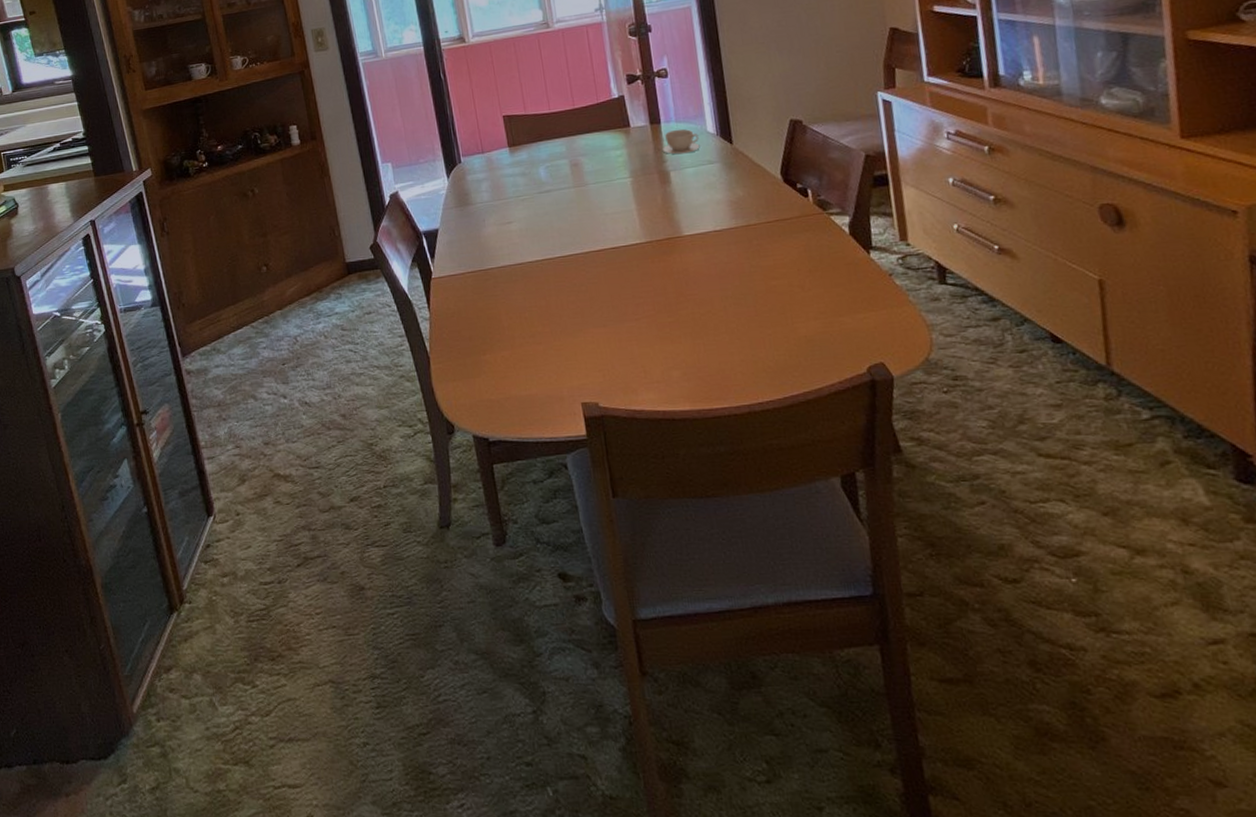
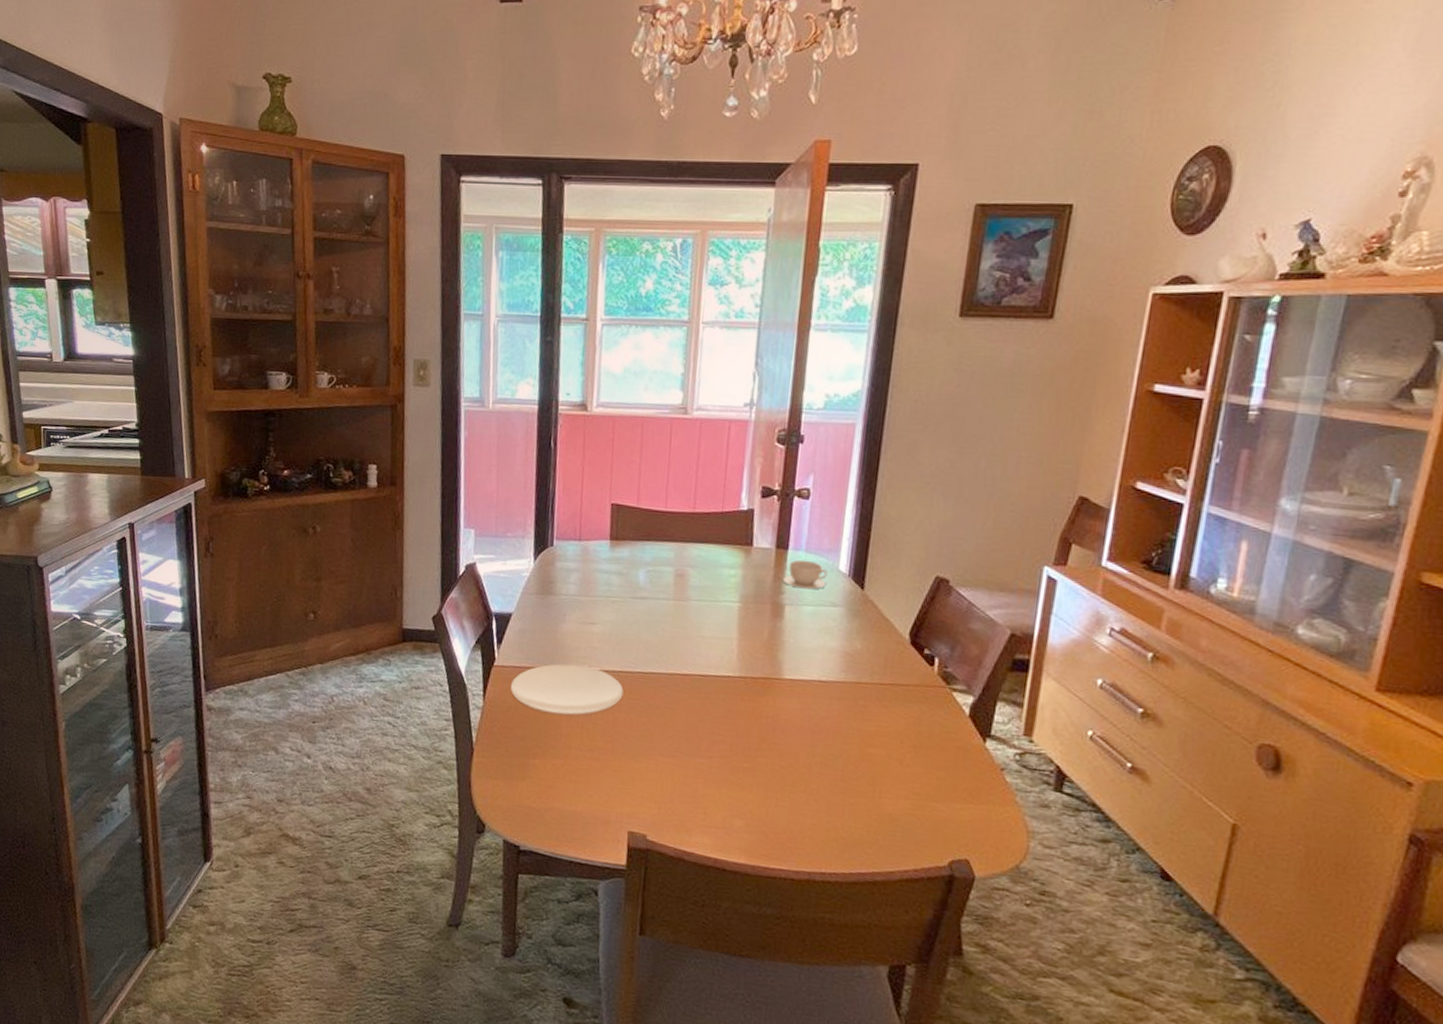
plate: none [449,261,550,312] -> present [510,663,624,717]

